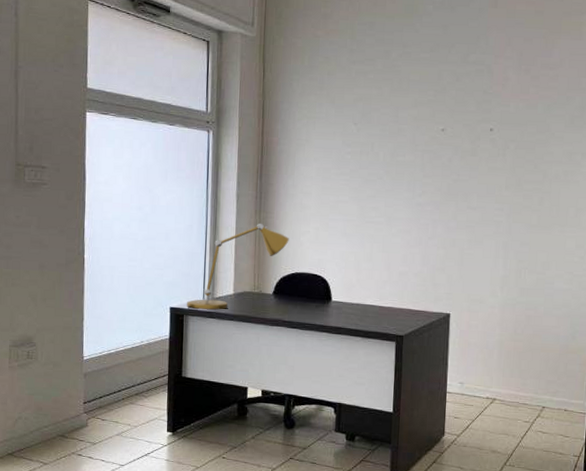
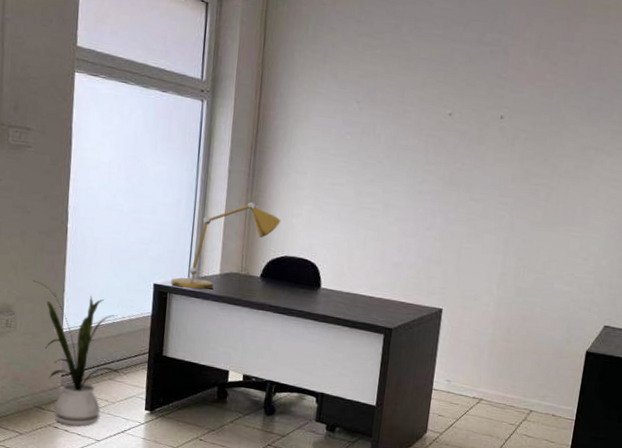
house plant: none [52,311,142,453] -> present [33,280,121,427]

